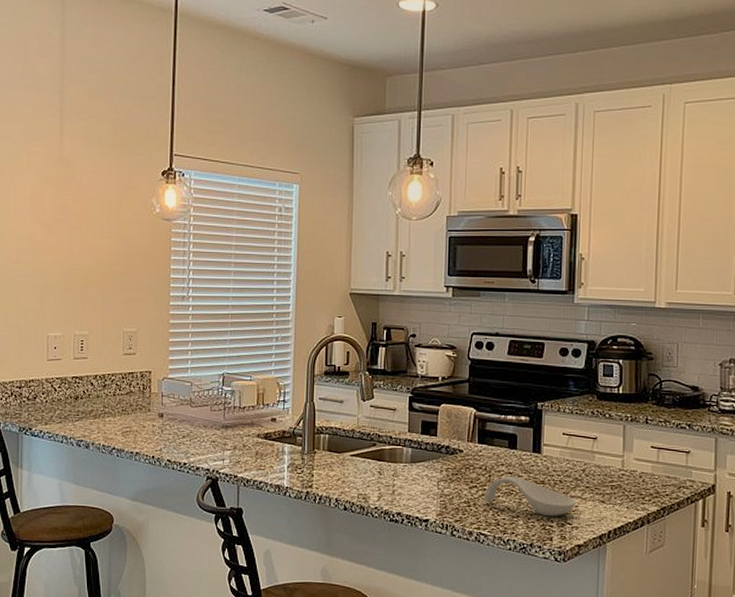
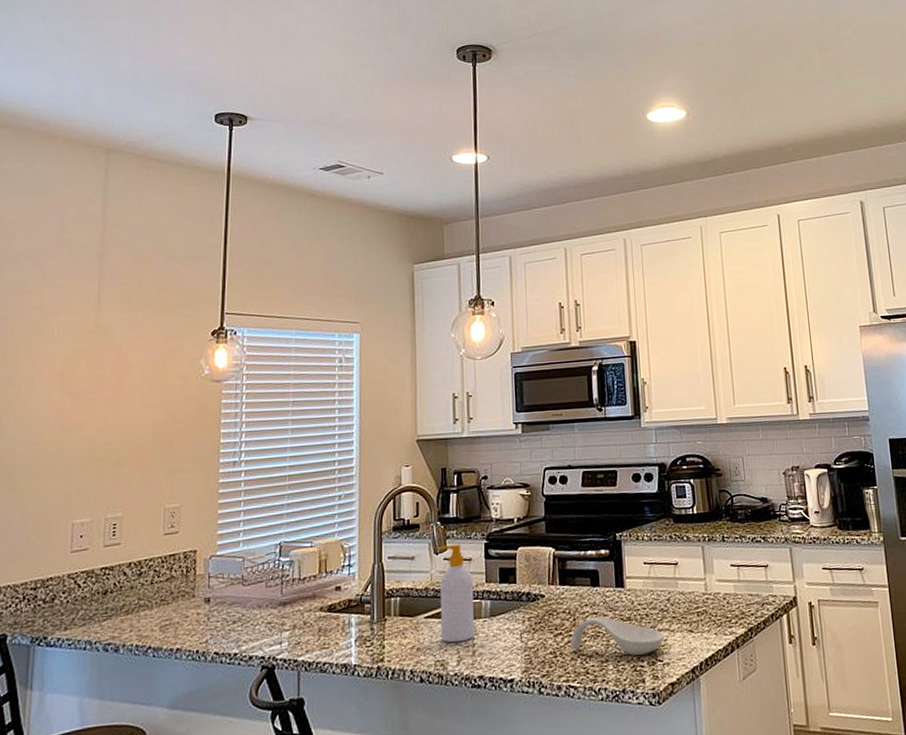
soap bottle: none [364,393,397,481] -> present [437,544,475,643]

